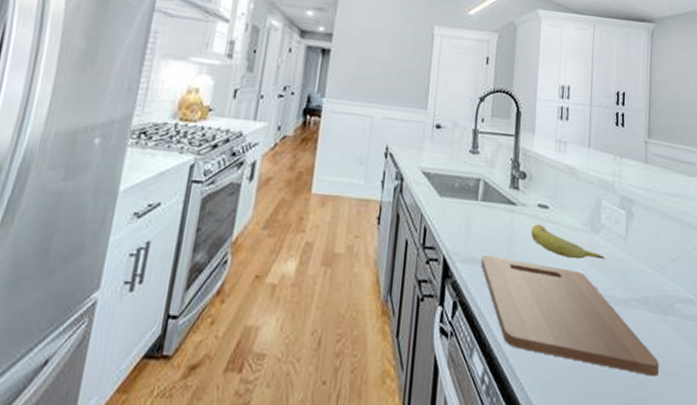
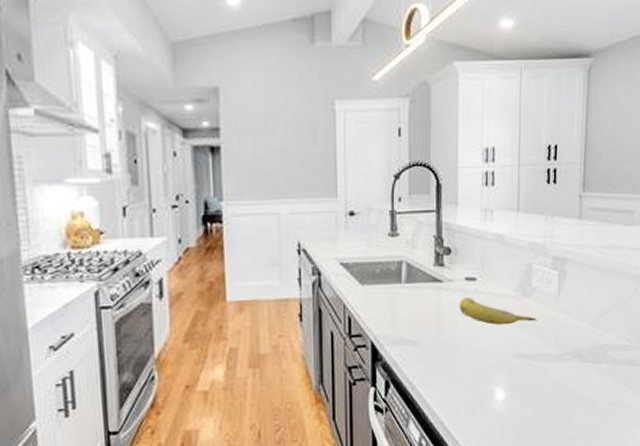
cutting board: present [481,254,659,377] -> none [410,333,591,419]

